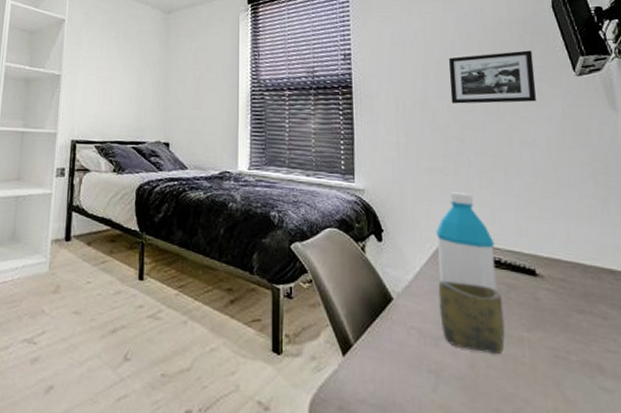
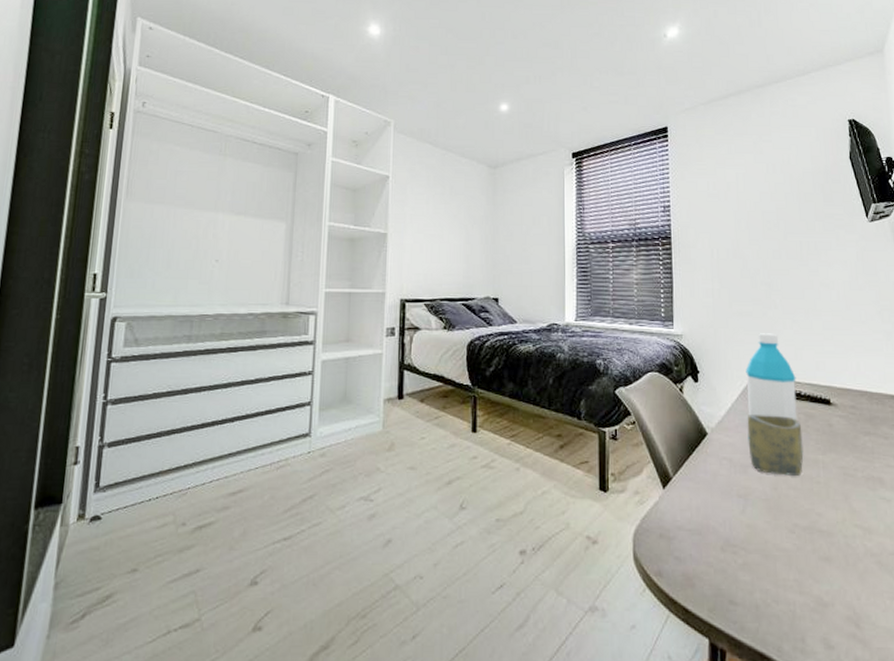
picture frame: present [449,50,537,104] -> none [758,199,835,251]

